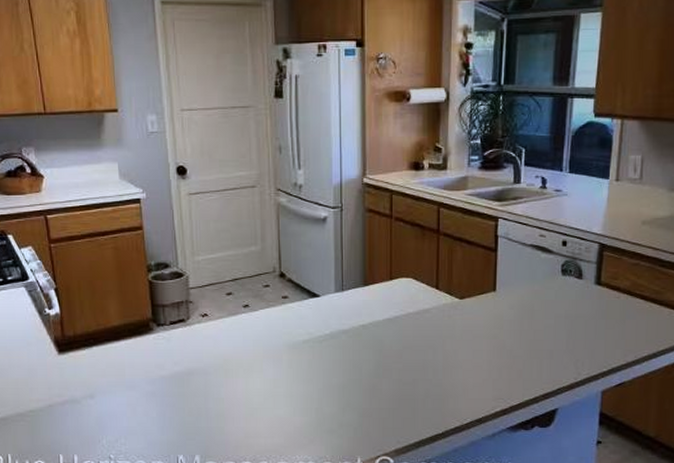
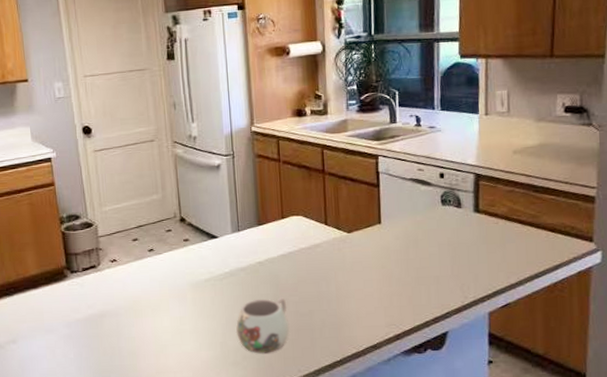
mug: none [333,364,391,422] -> present [235,297,290,354]

